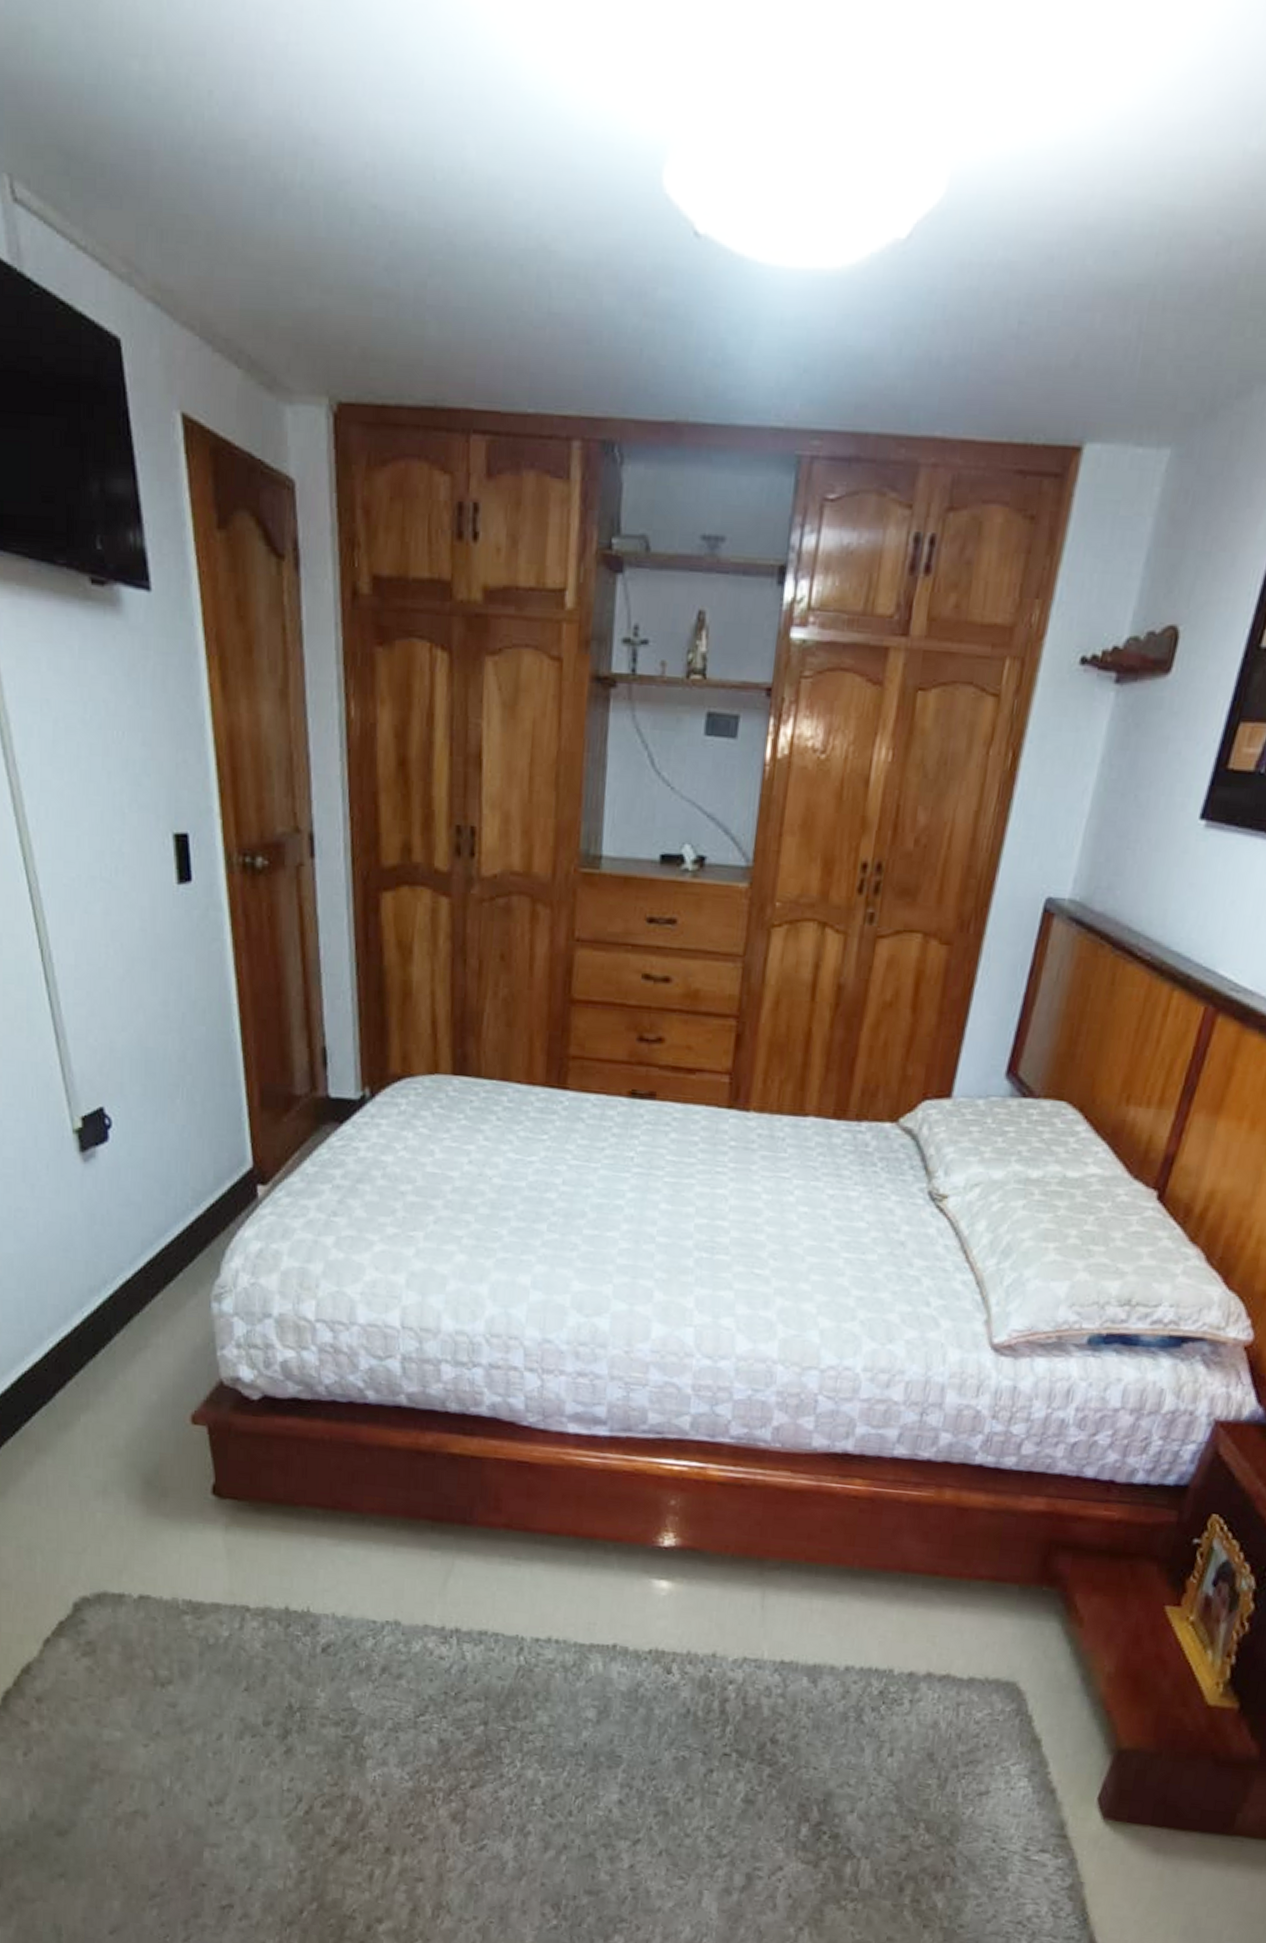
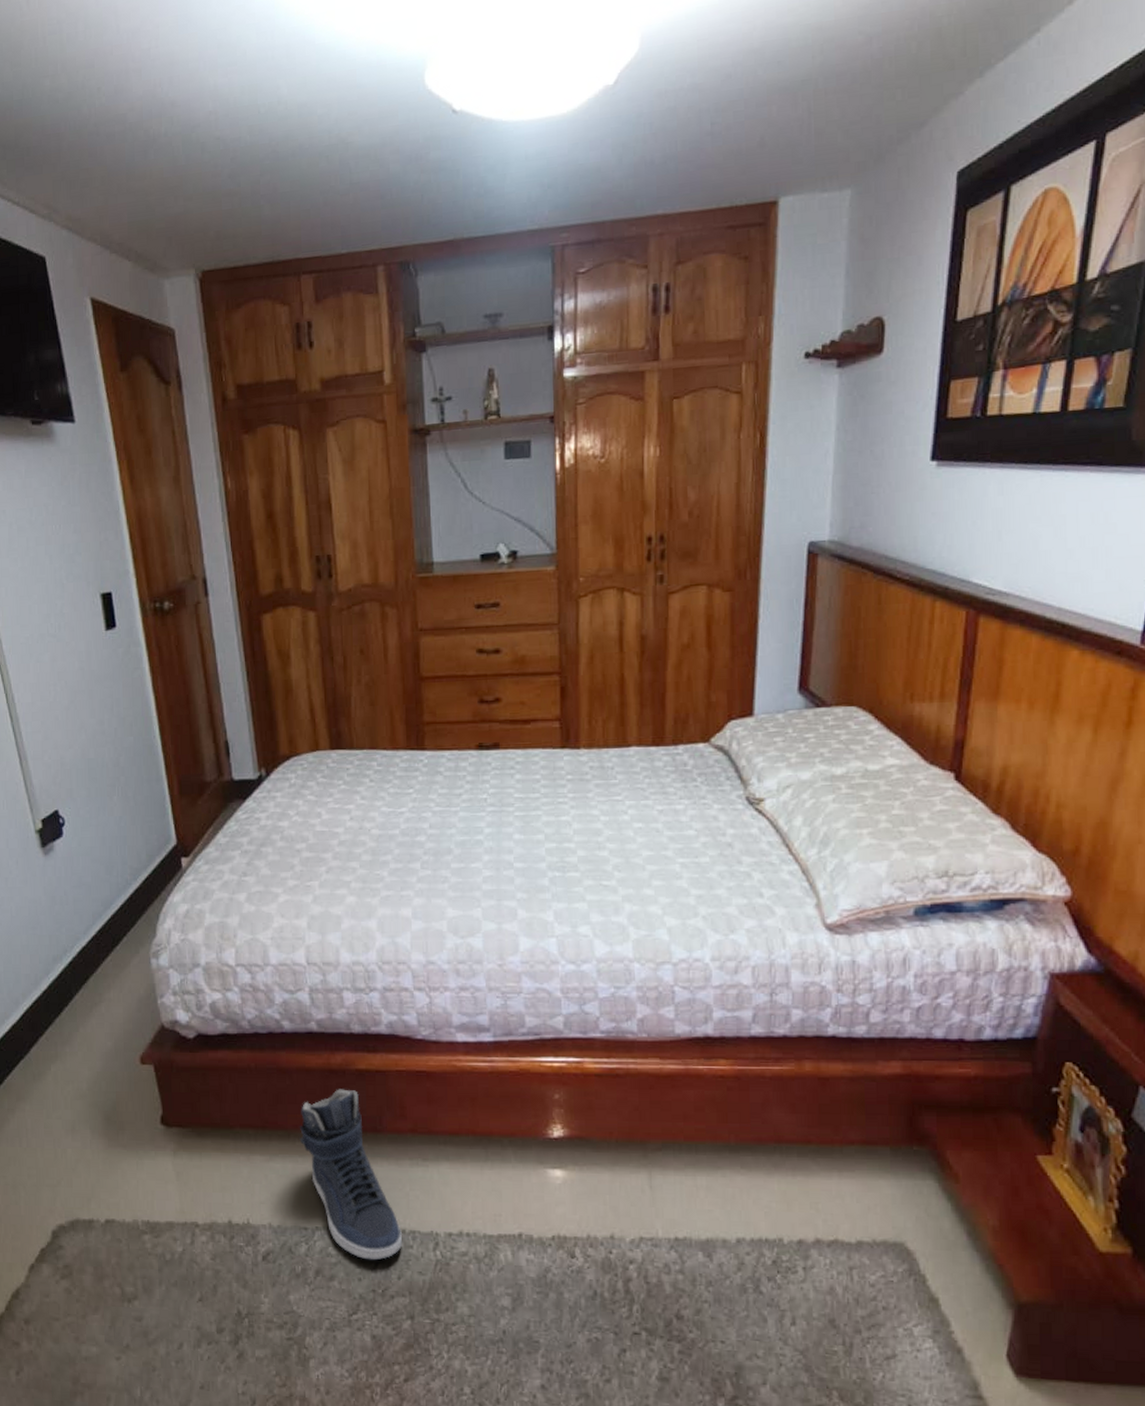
sneaker: none [375,1473,484,1662] -> present [299,1089,403,1261]

